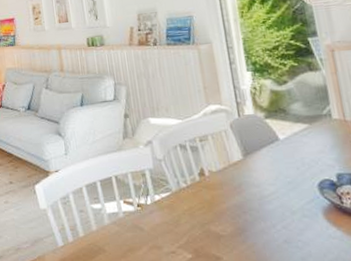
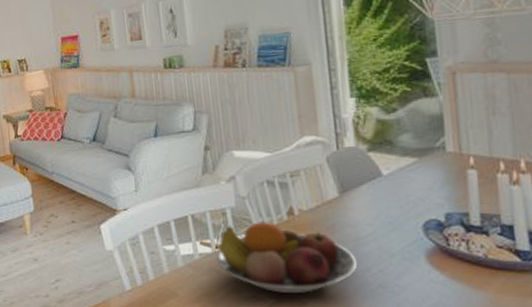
fruit bowl: none [138,182,264,250] -> present [216,222,358,294]

